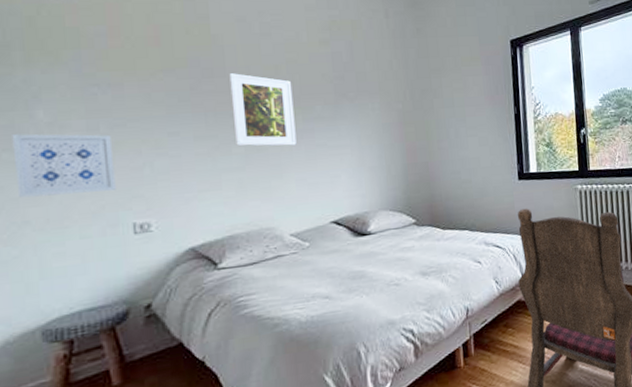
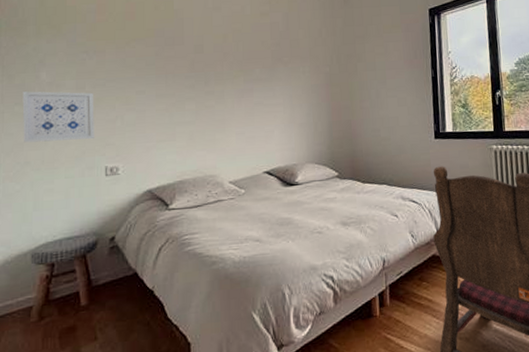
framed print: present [229,73,297,146] -> none [187,41,238,104]

